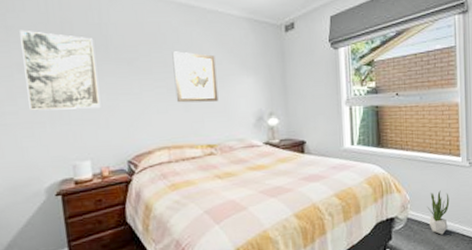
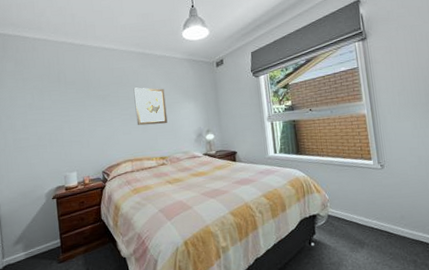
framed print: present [20,30,101,110] -> none [32,80,84,136]
potted plant: present [427,190,450,235] -> none [345,190,366,230]

